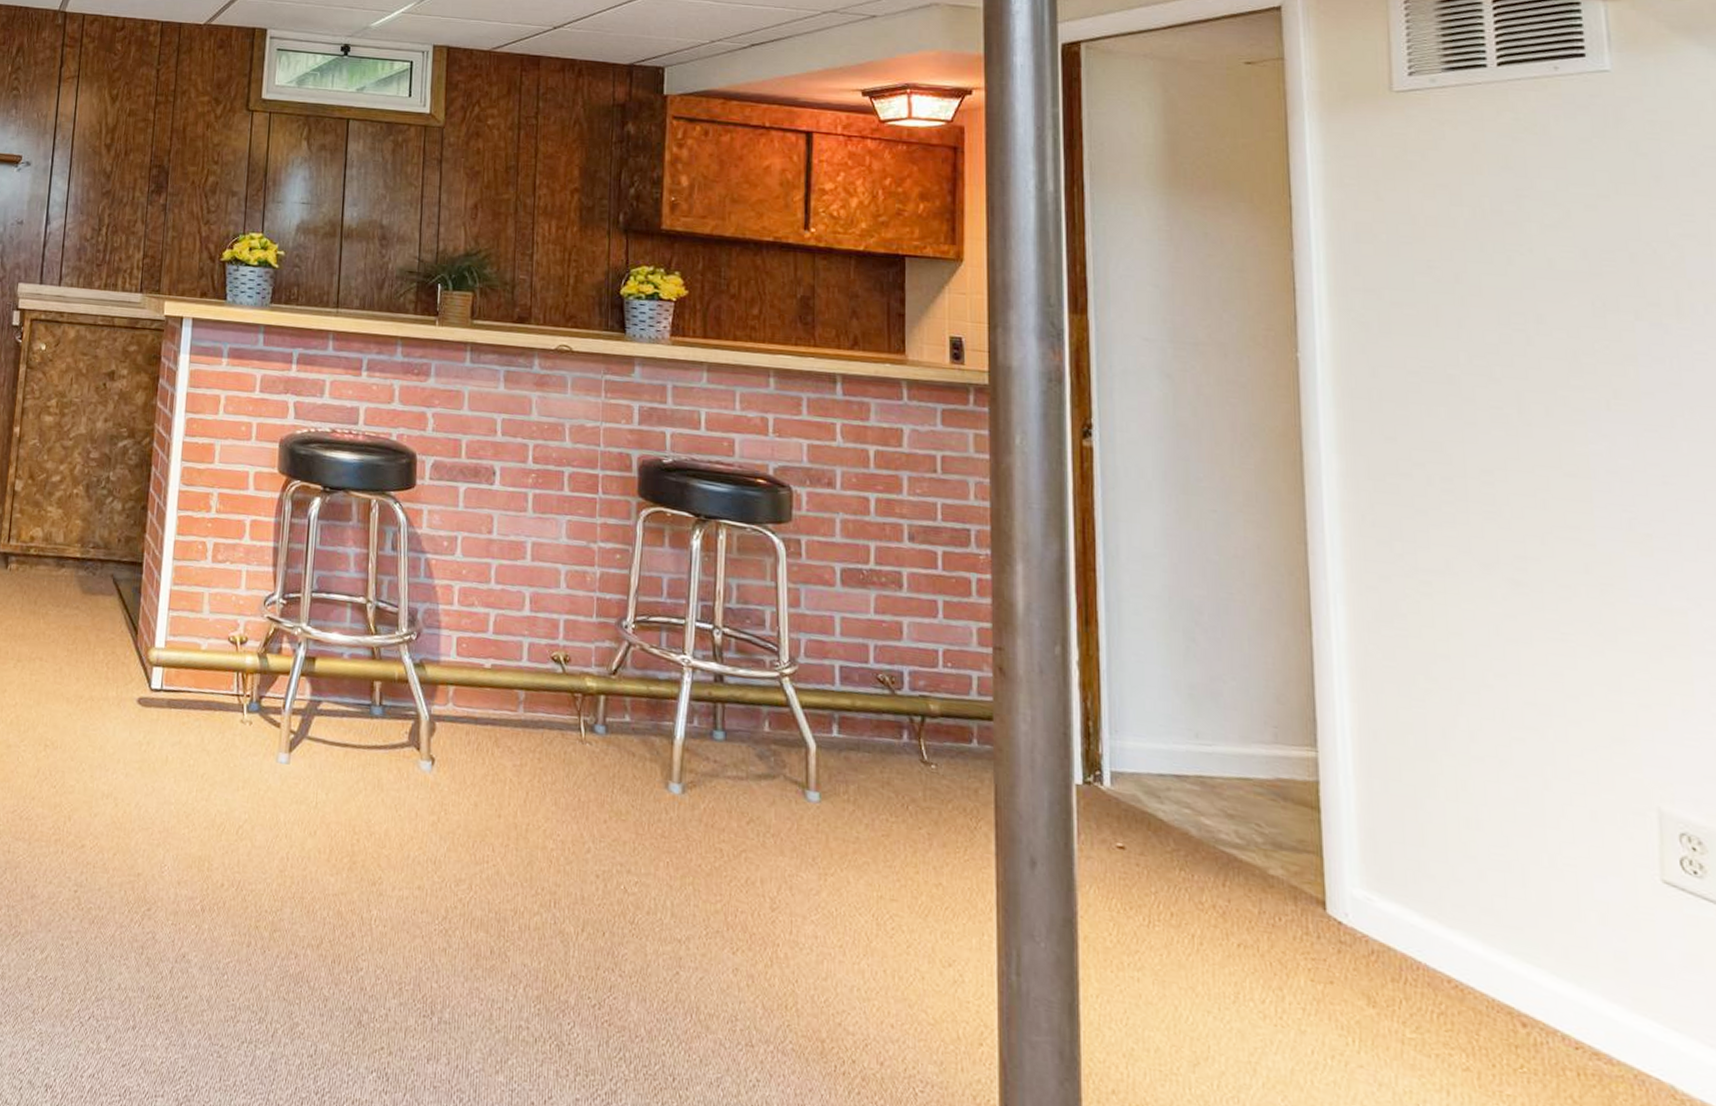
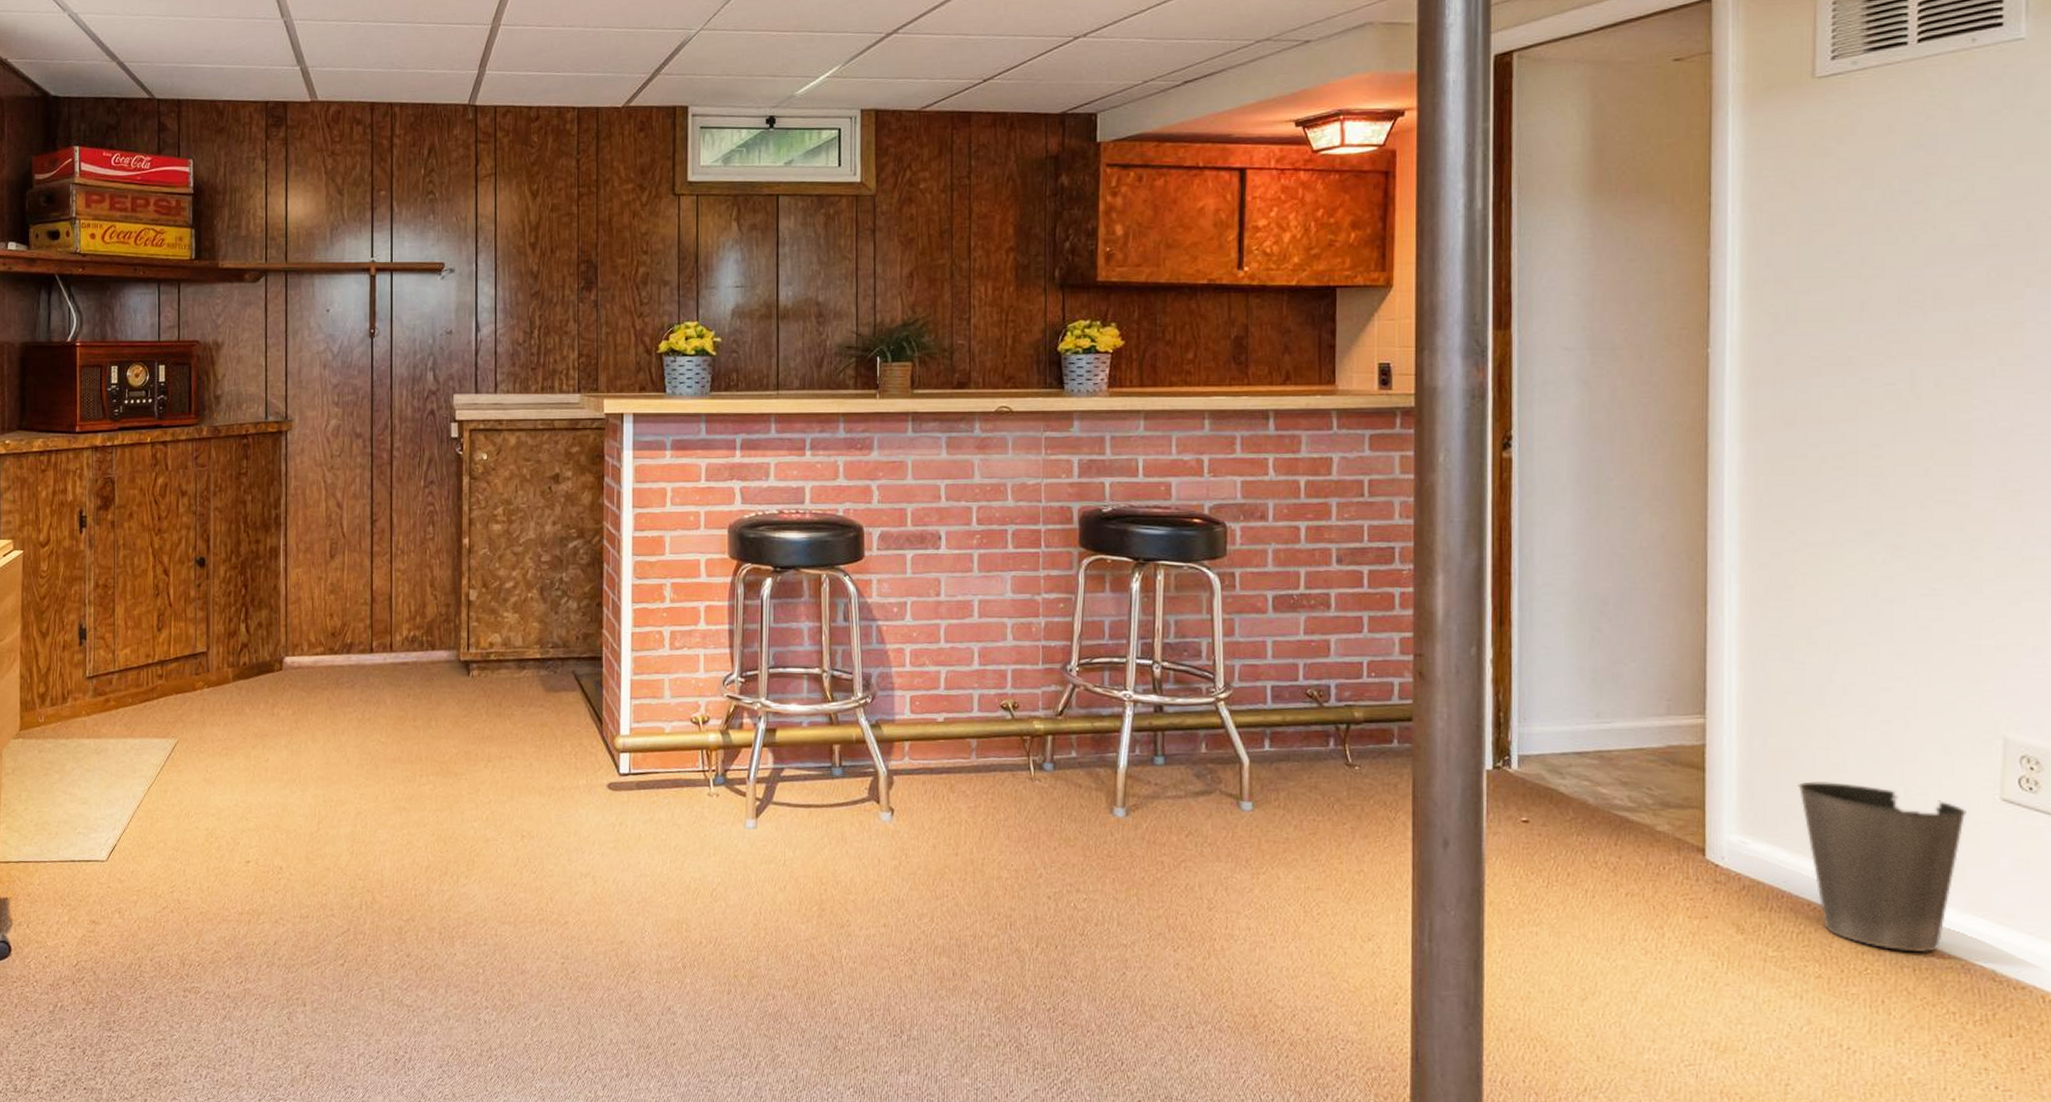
waste basket: none [1426,836,1623,1055] -> present [1798,781,1967,952]

